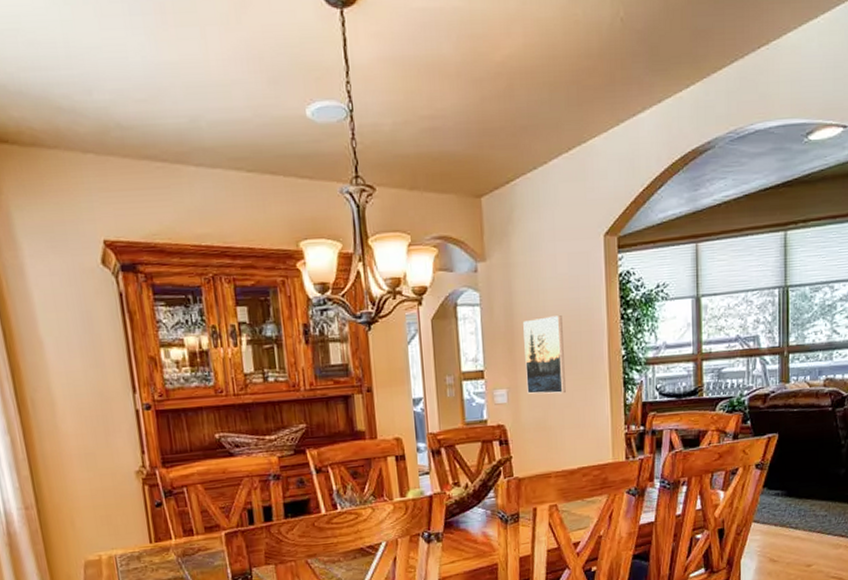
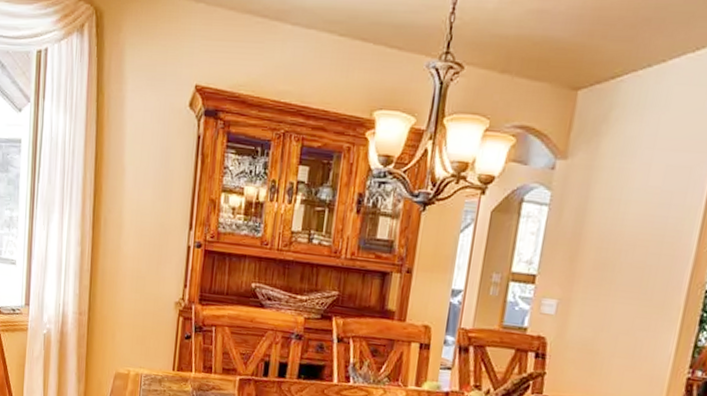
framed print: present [523,315,566,394] -> none [580,230,642,319]

